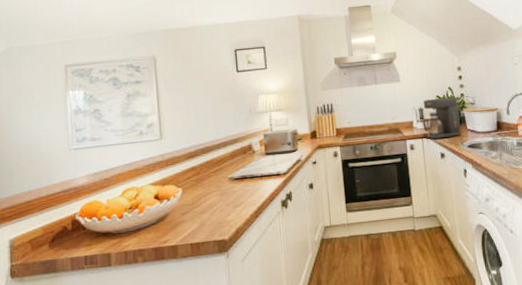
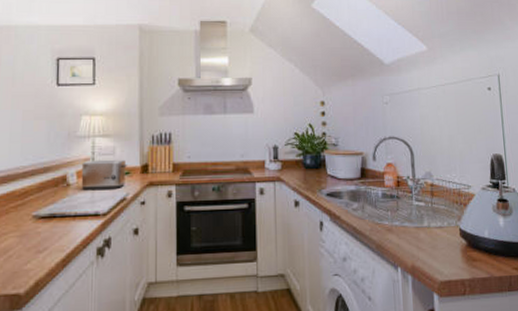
coffee maker: present [422,97,462,140] -> none [275,136,320,184]

